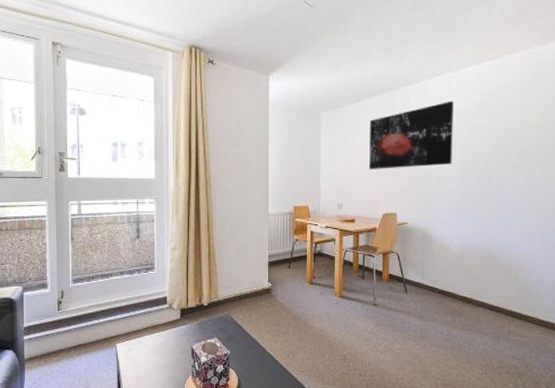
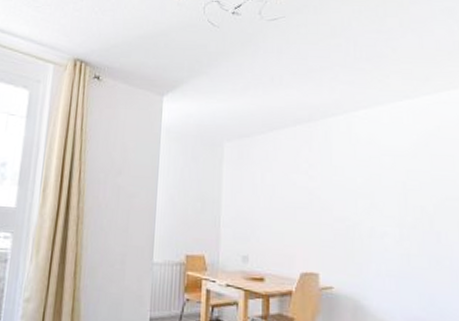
wall art: present [369,100,453,169] -> none [283,138,388,216]

